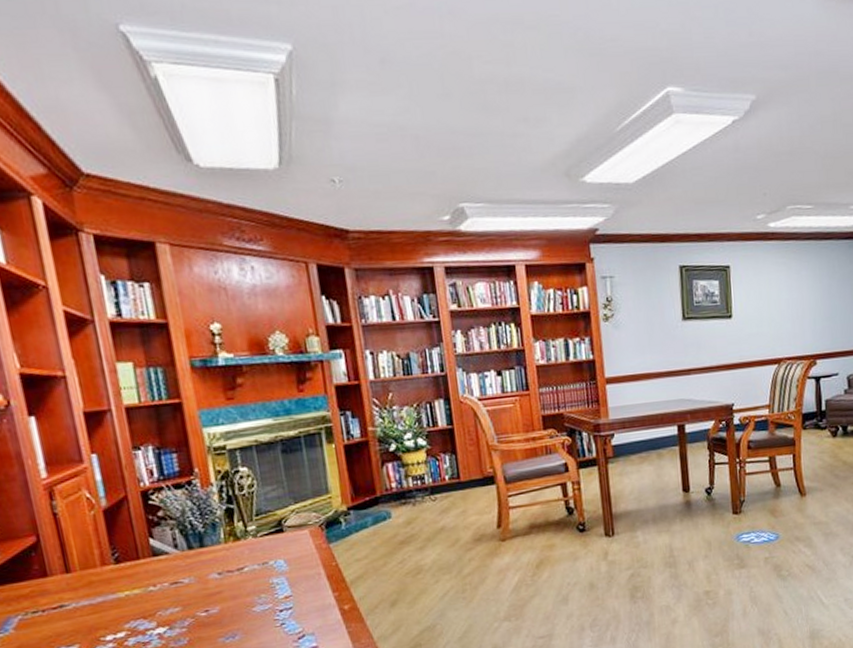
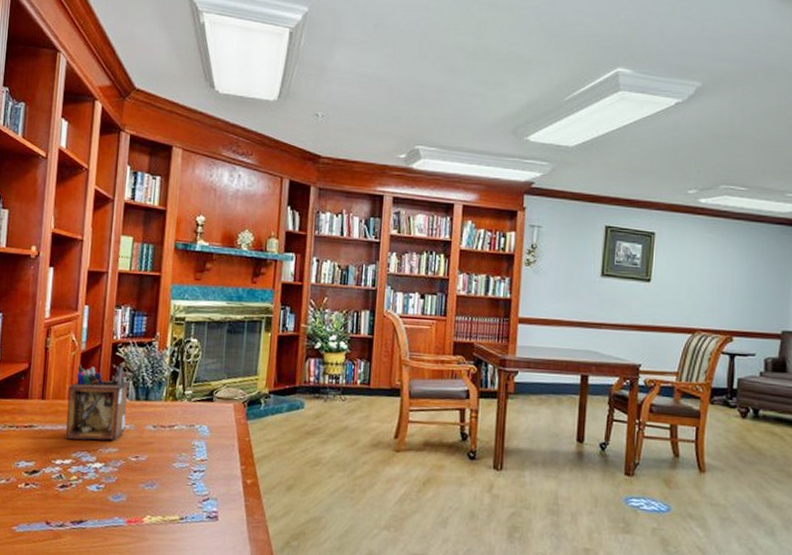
desk organizer: none [97,511,184,611] -> present [65,362,129,441]

